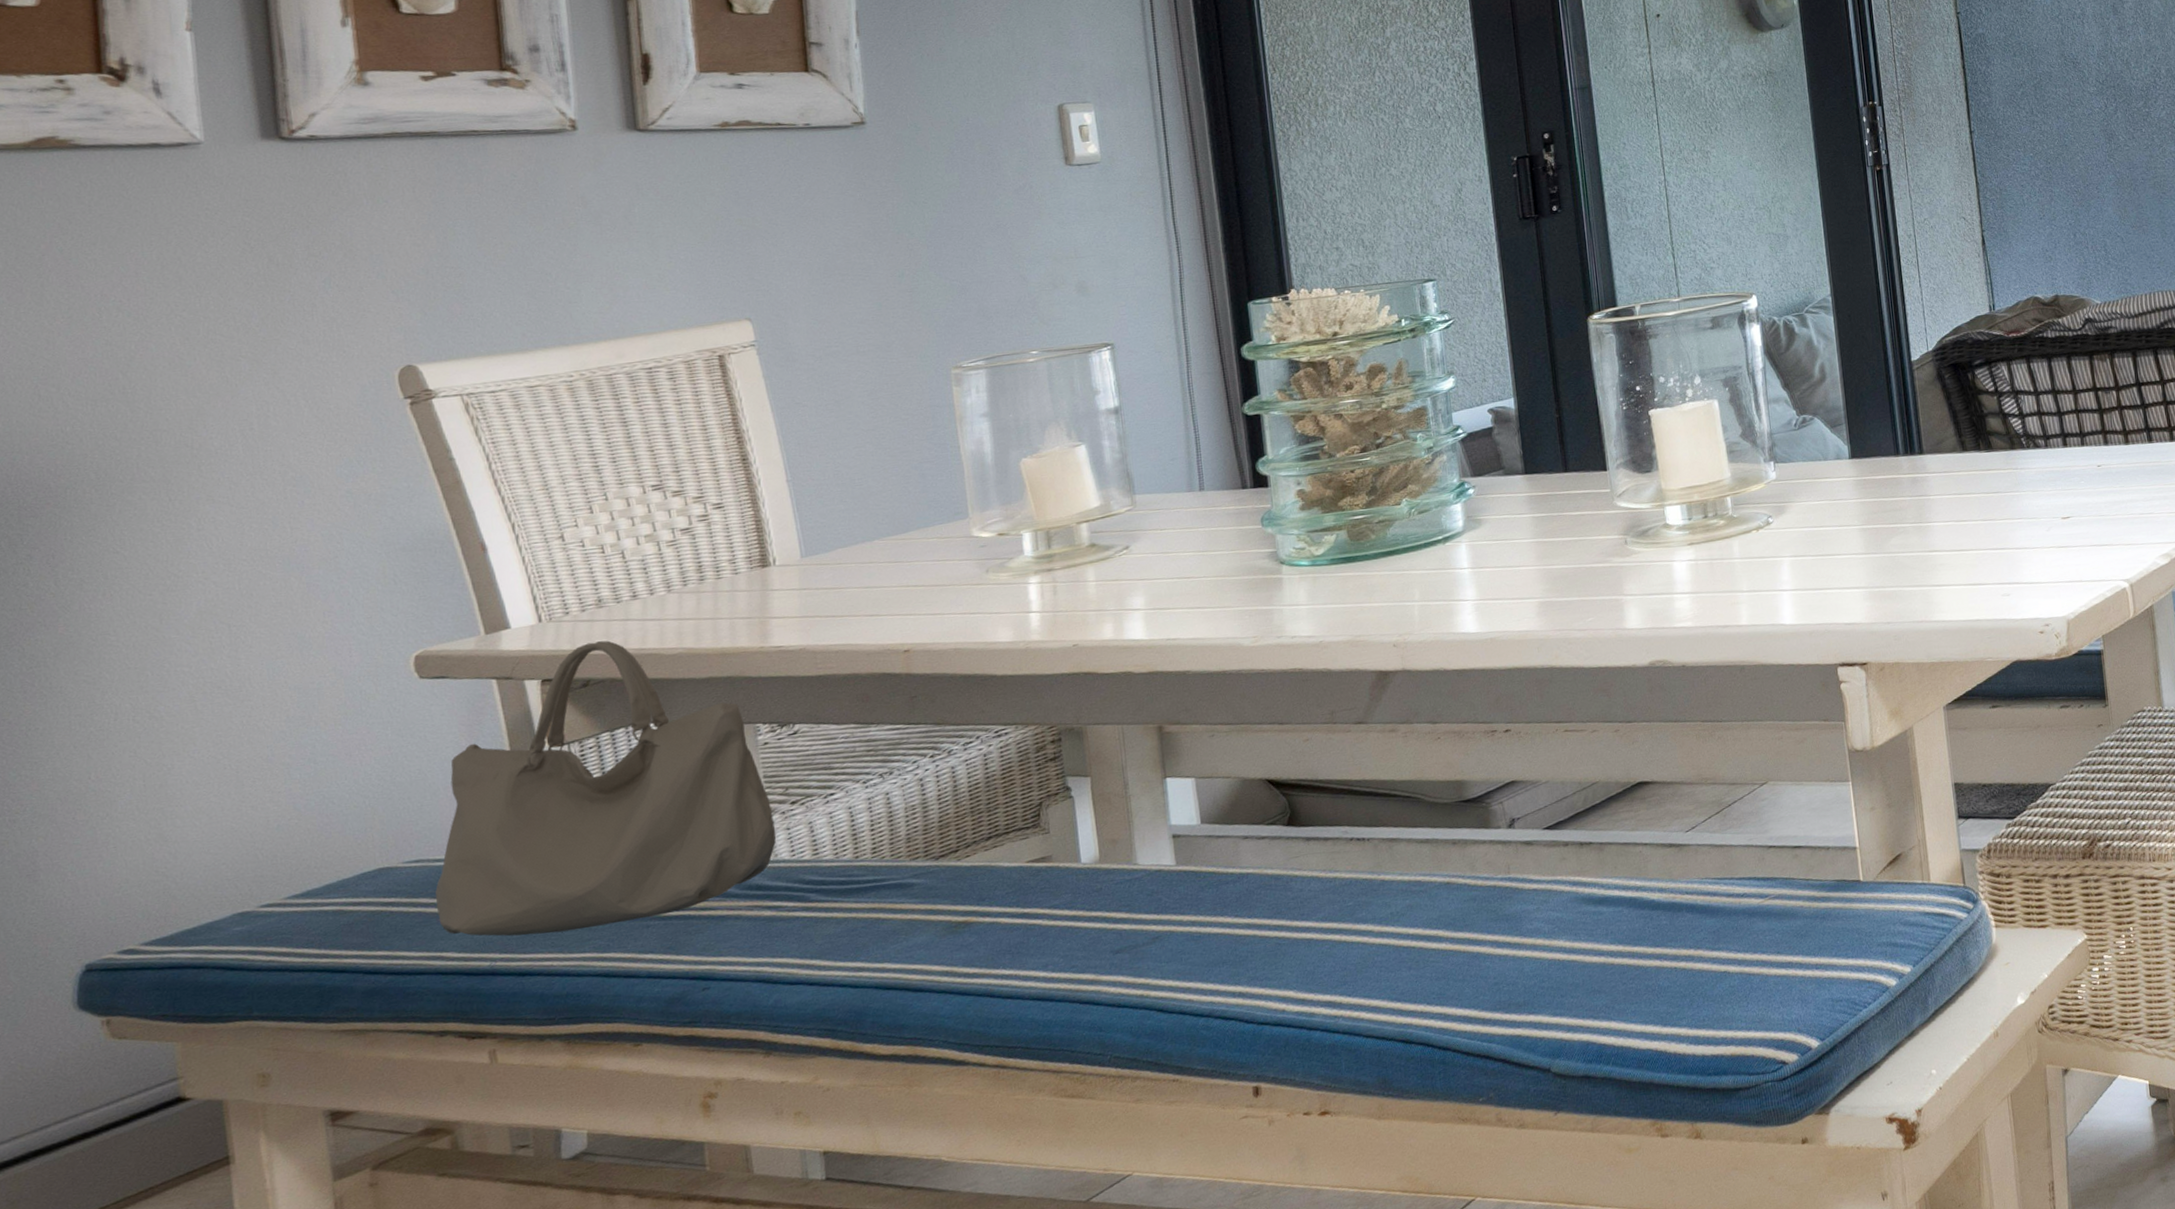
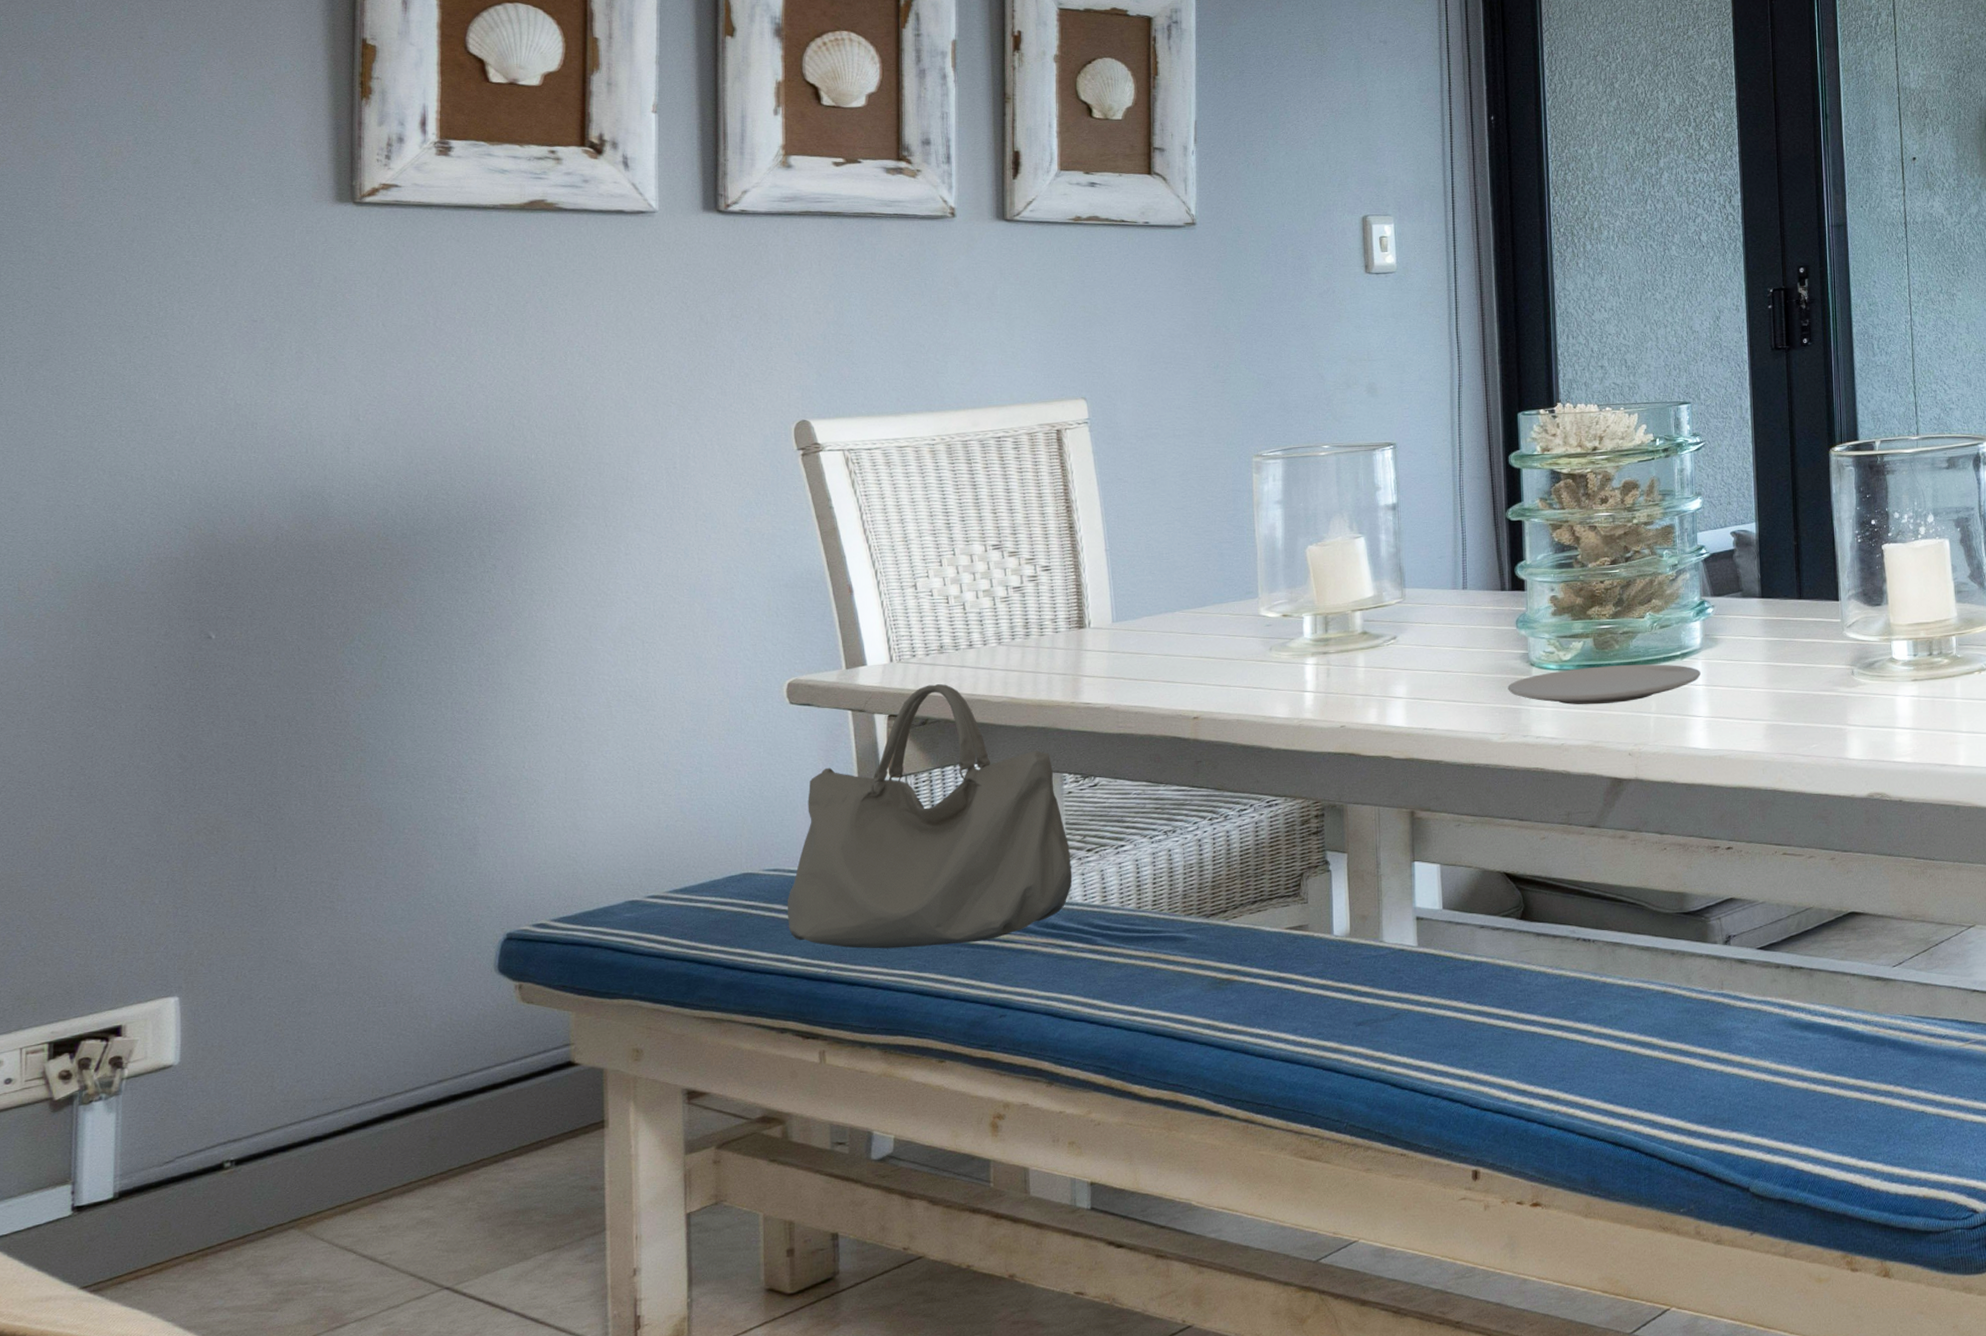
plate: none [1256,550,1466,601] -> present [1508,664,1701,705]

